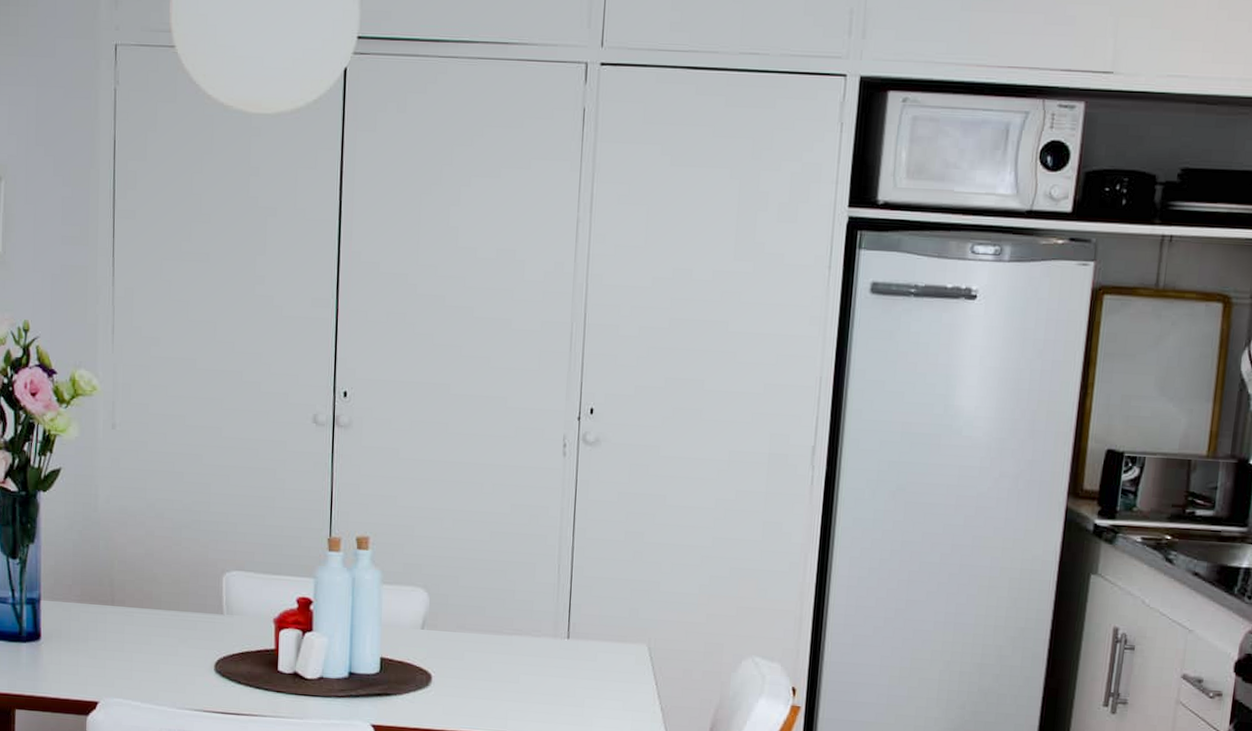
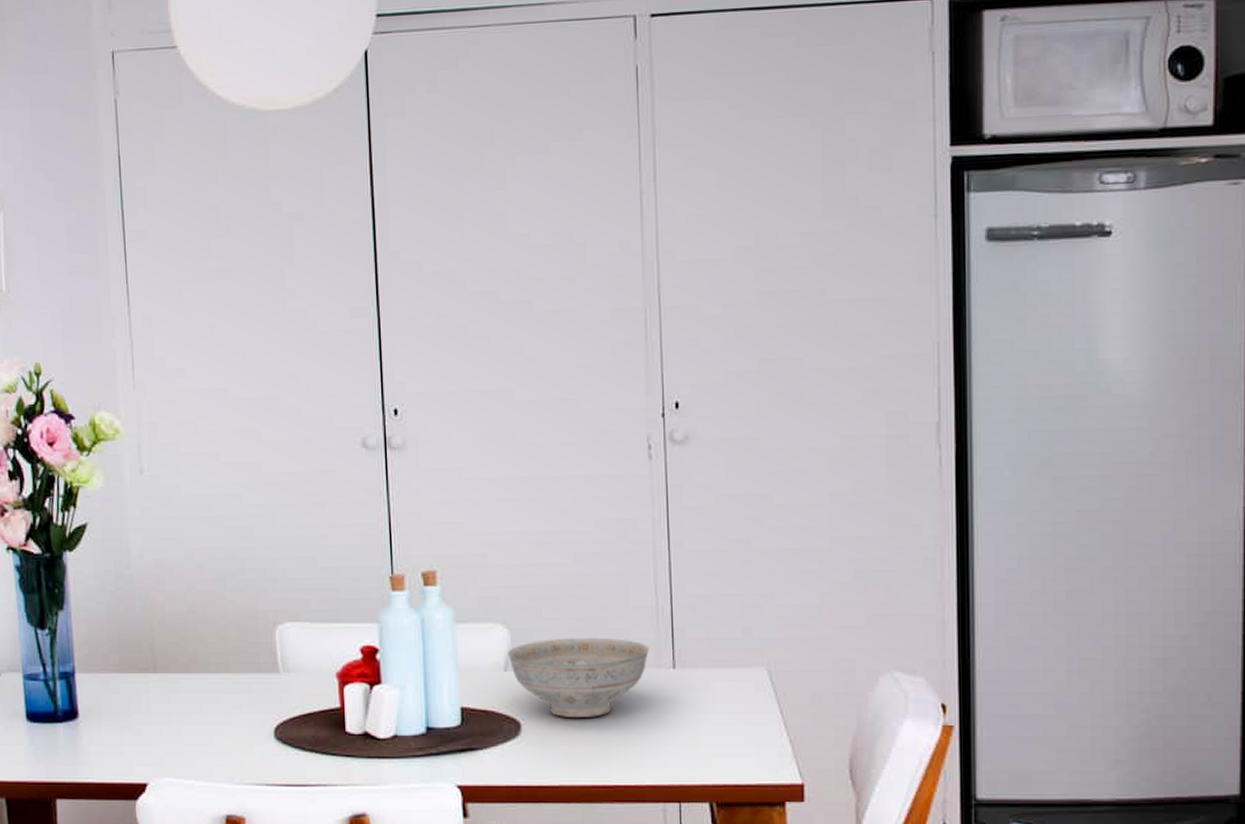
decorative bowl: none [425,605,549,675] -> present [507,637,650,717]

